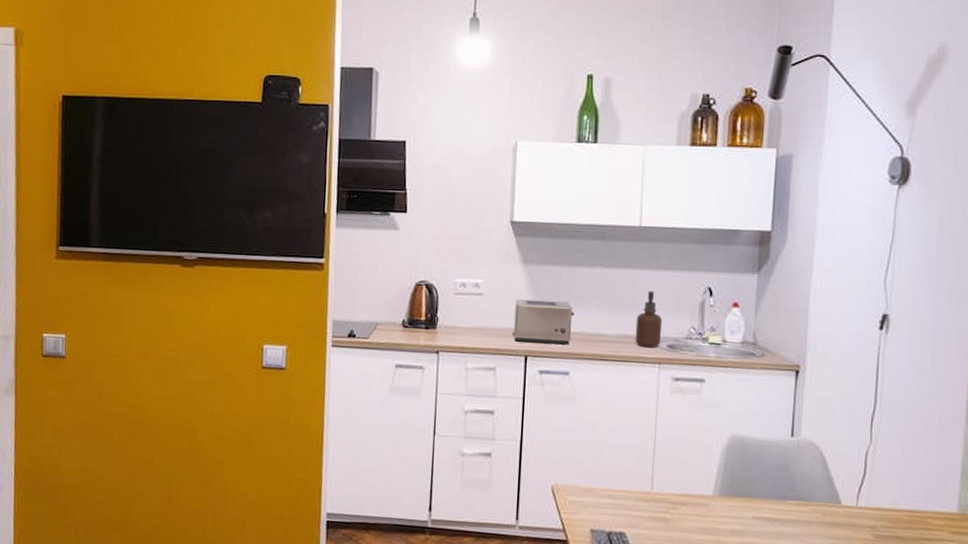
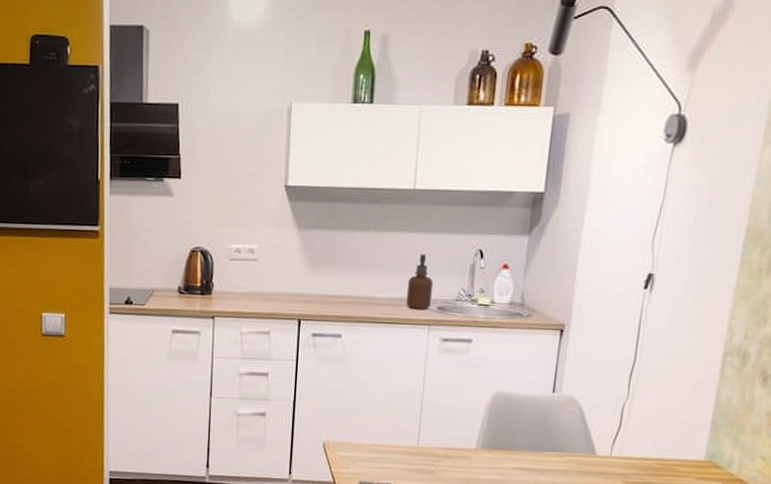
toaster: present [513,299,574,345] -> none [287,264,347,308]

